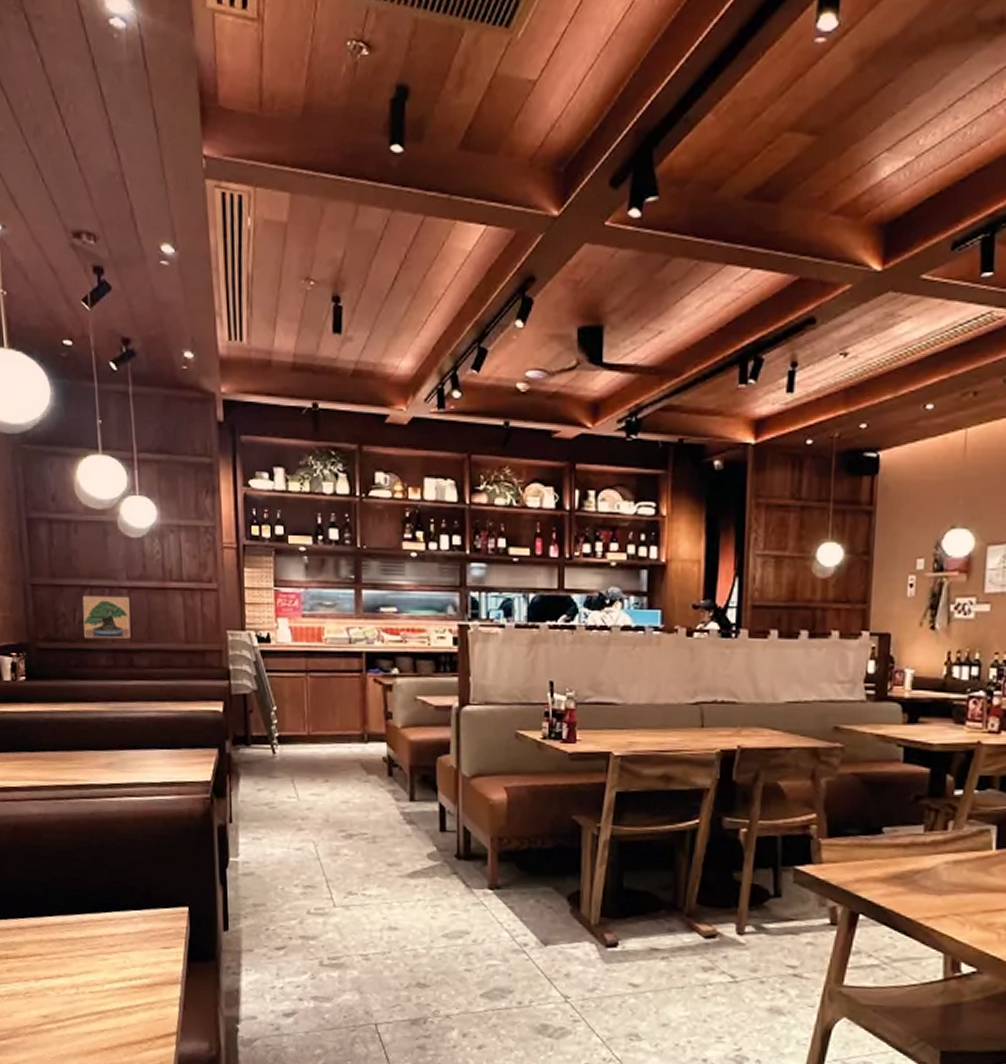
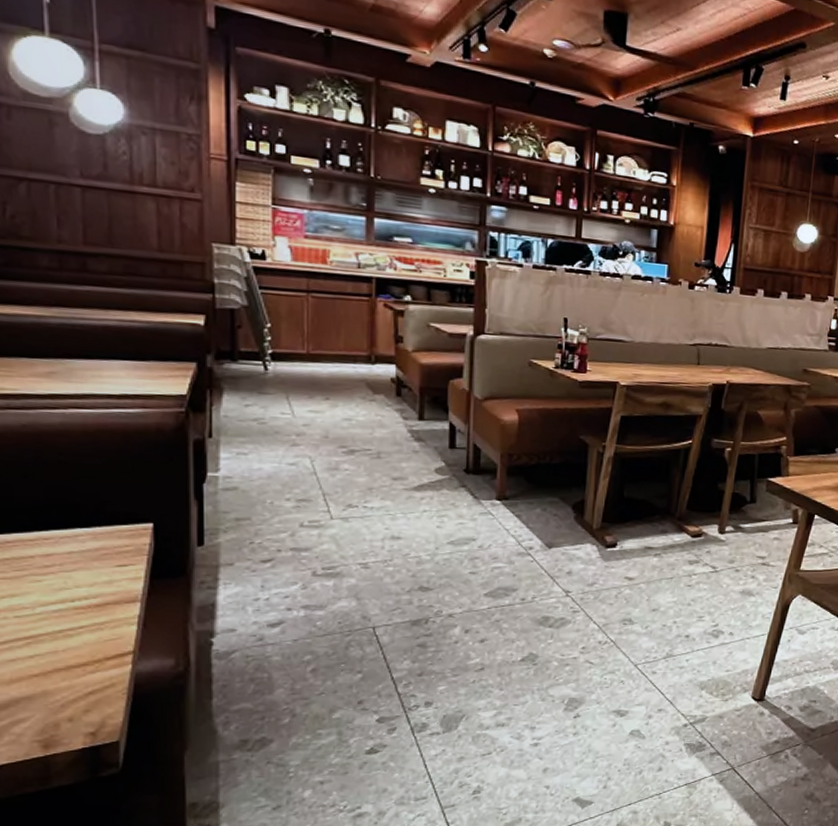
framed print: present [82,595,131,639] -> none [16,188,84,241]

